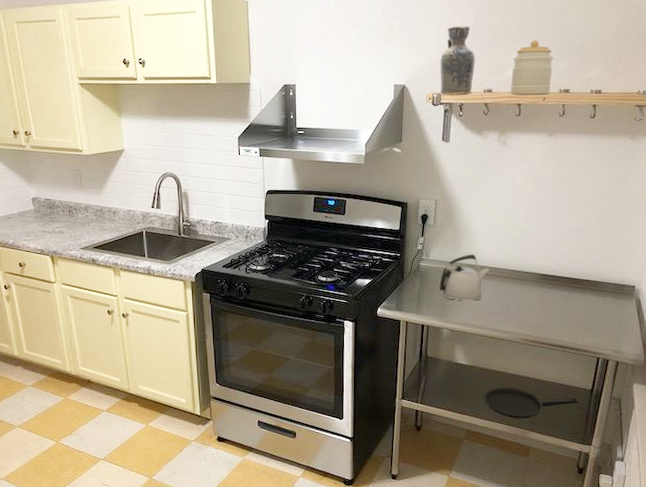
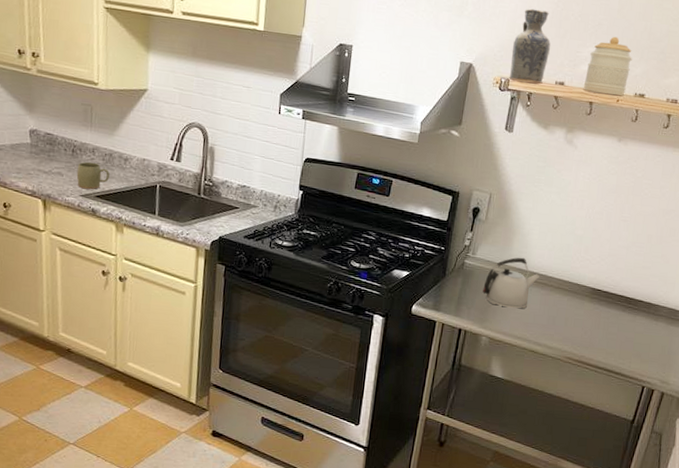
mug: none [75,218,102,242] -> present [76,161,110,189]
frying pan: present [484,387,579,419] -> none [517,407,618,445]

